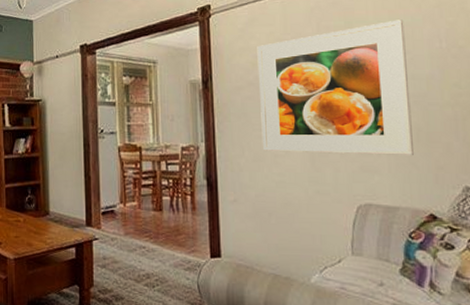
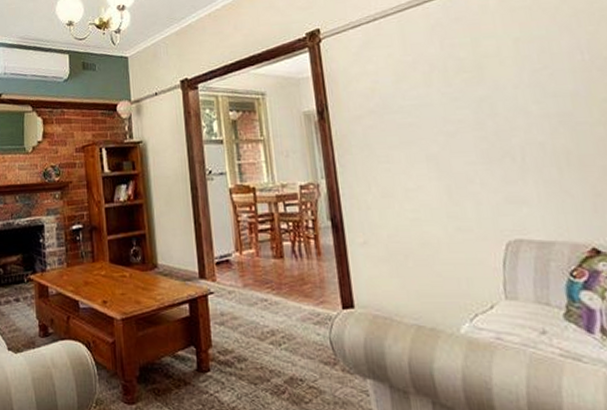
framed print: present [257,19,414,156] -> none [375,32,565,186]

